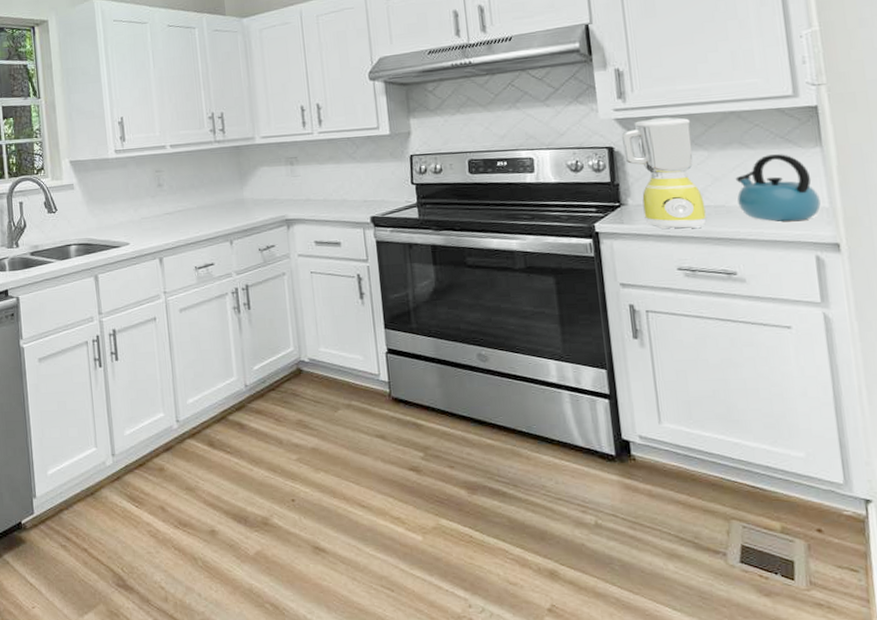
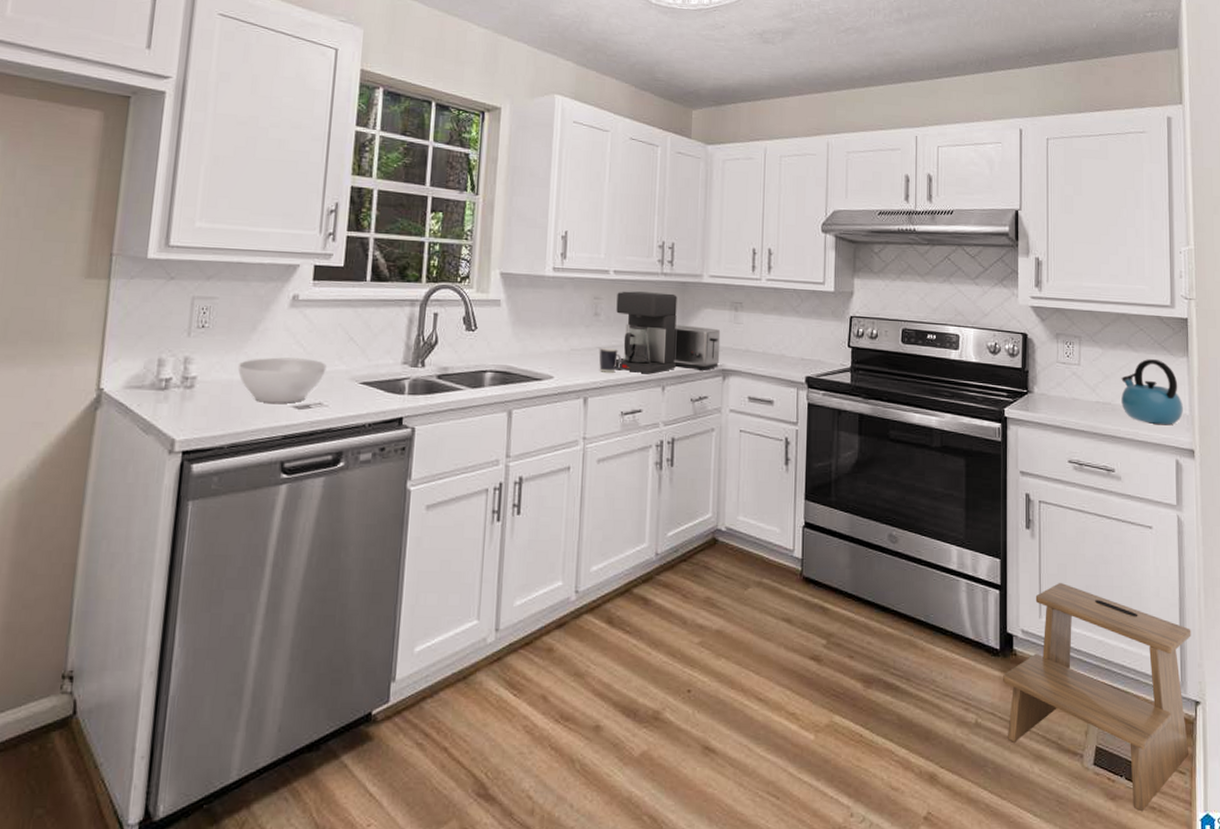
mug: none [166,212,189,235] -> present [598,347,622,373]
coffee maker: none [176,158,240,232] -> present [615,291,677,374]
toaster: none [234,183,282,223] -> present [673,325,721,370]
blender: present [621,117,707,230] -> none [1034,310,1095,423]
step stool: none [622,389,862,607] -> present [1003,583,1191,811]

